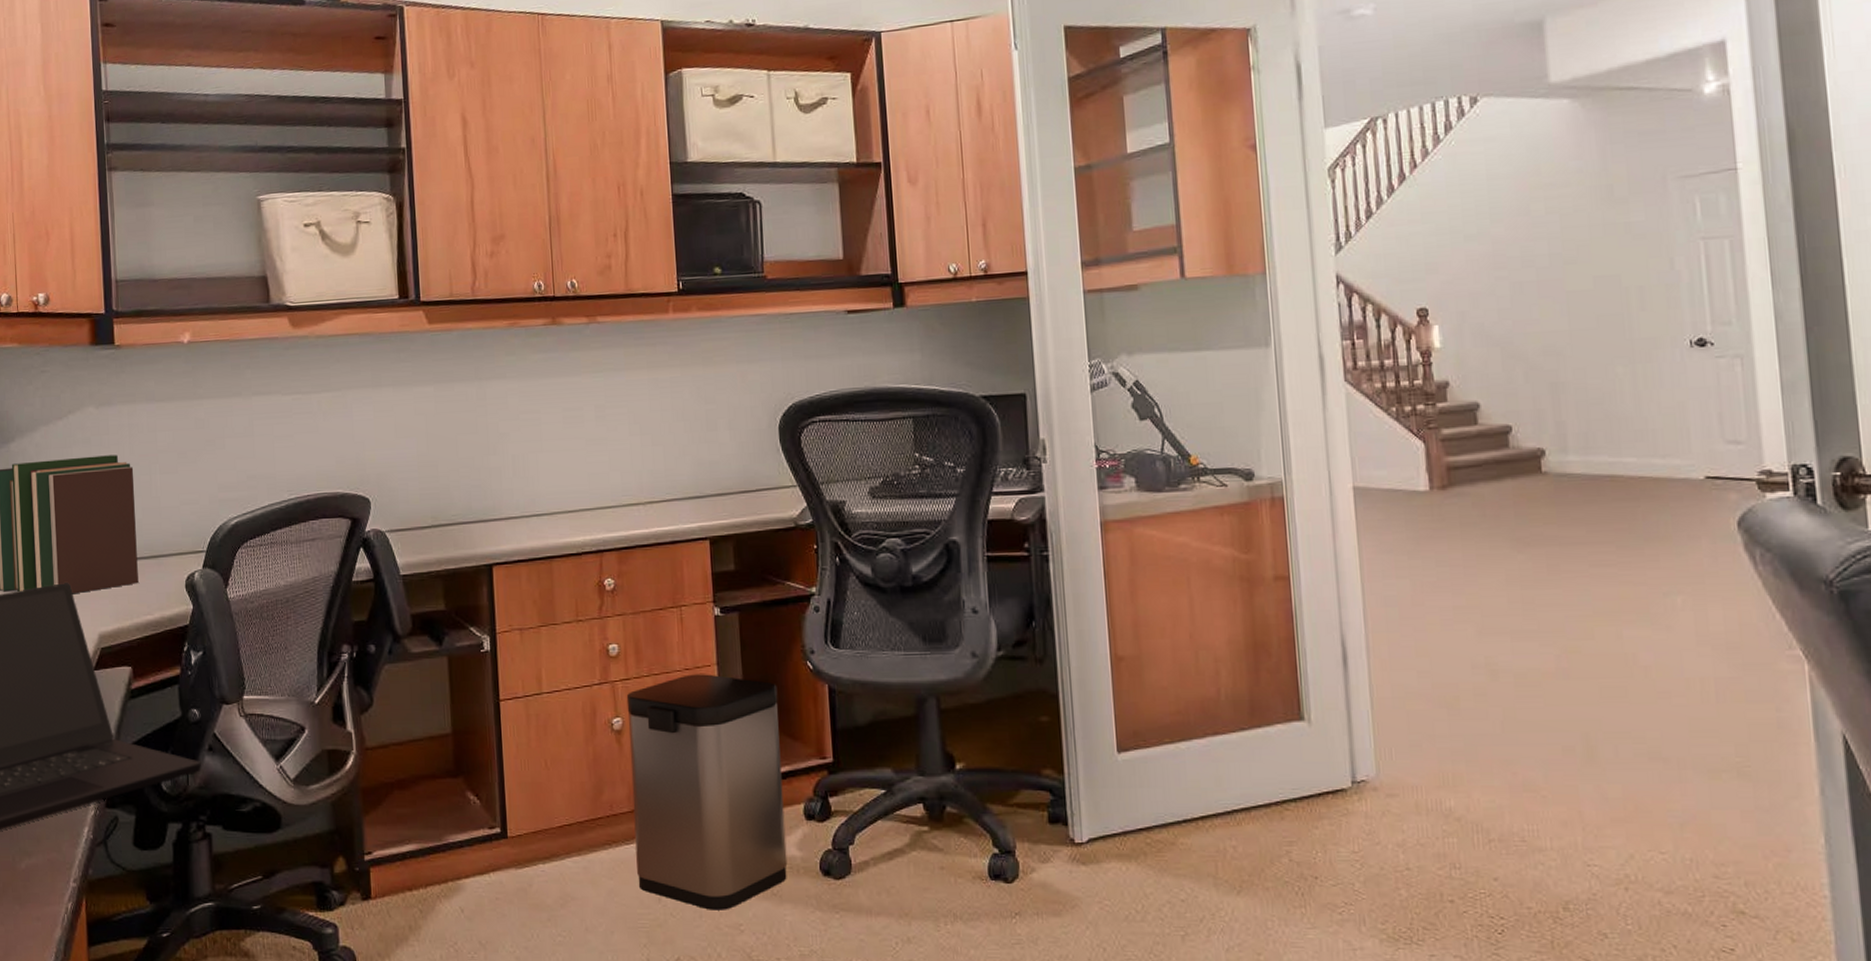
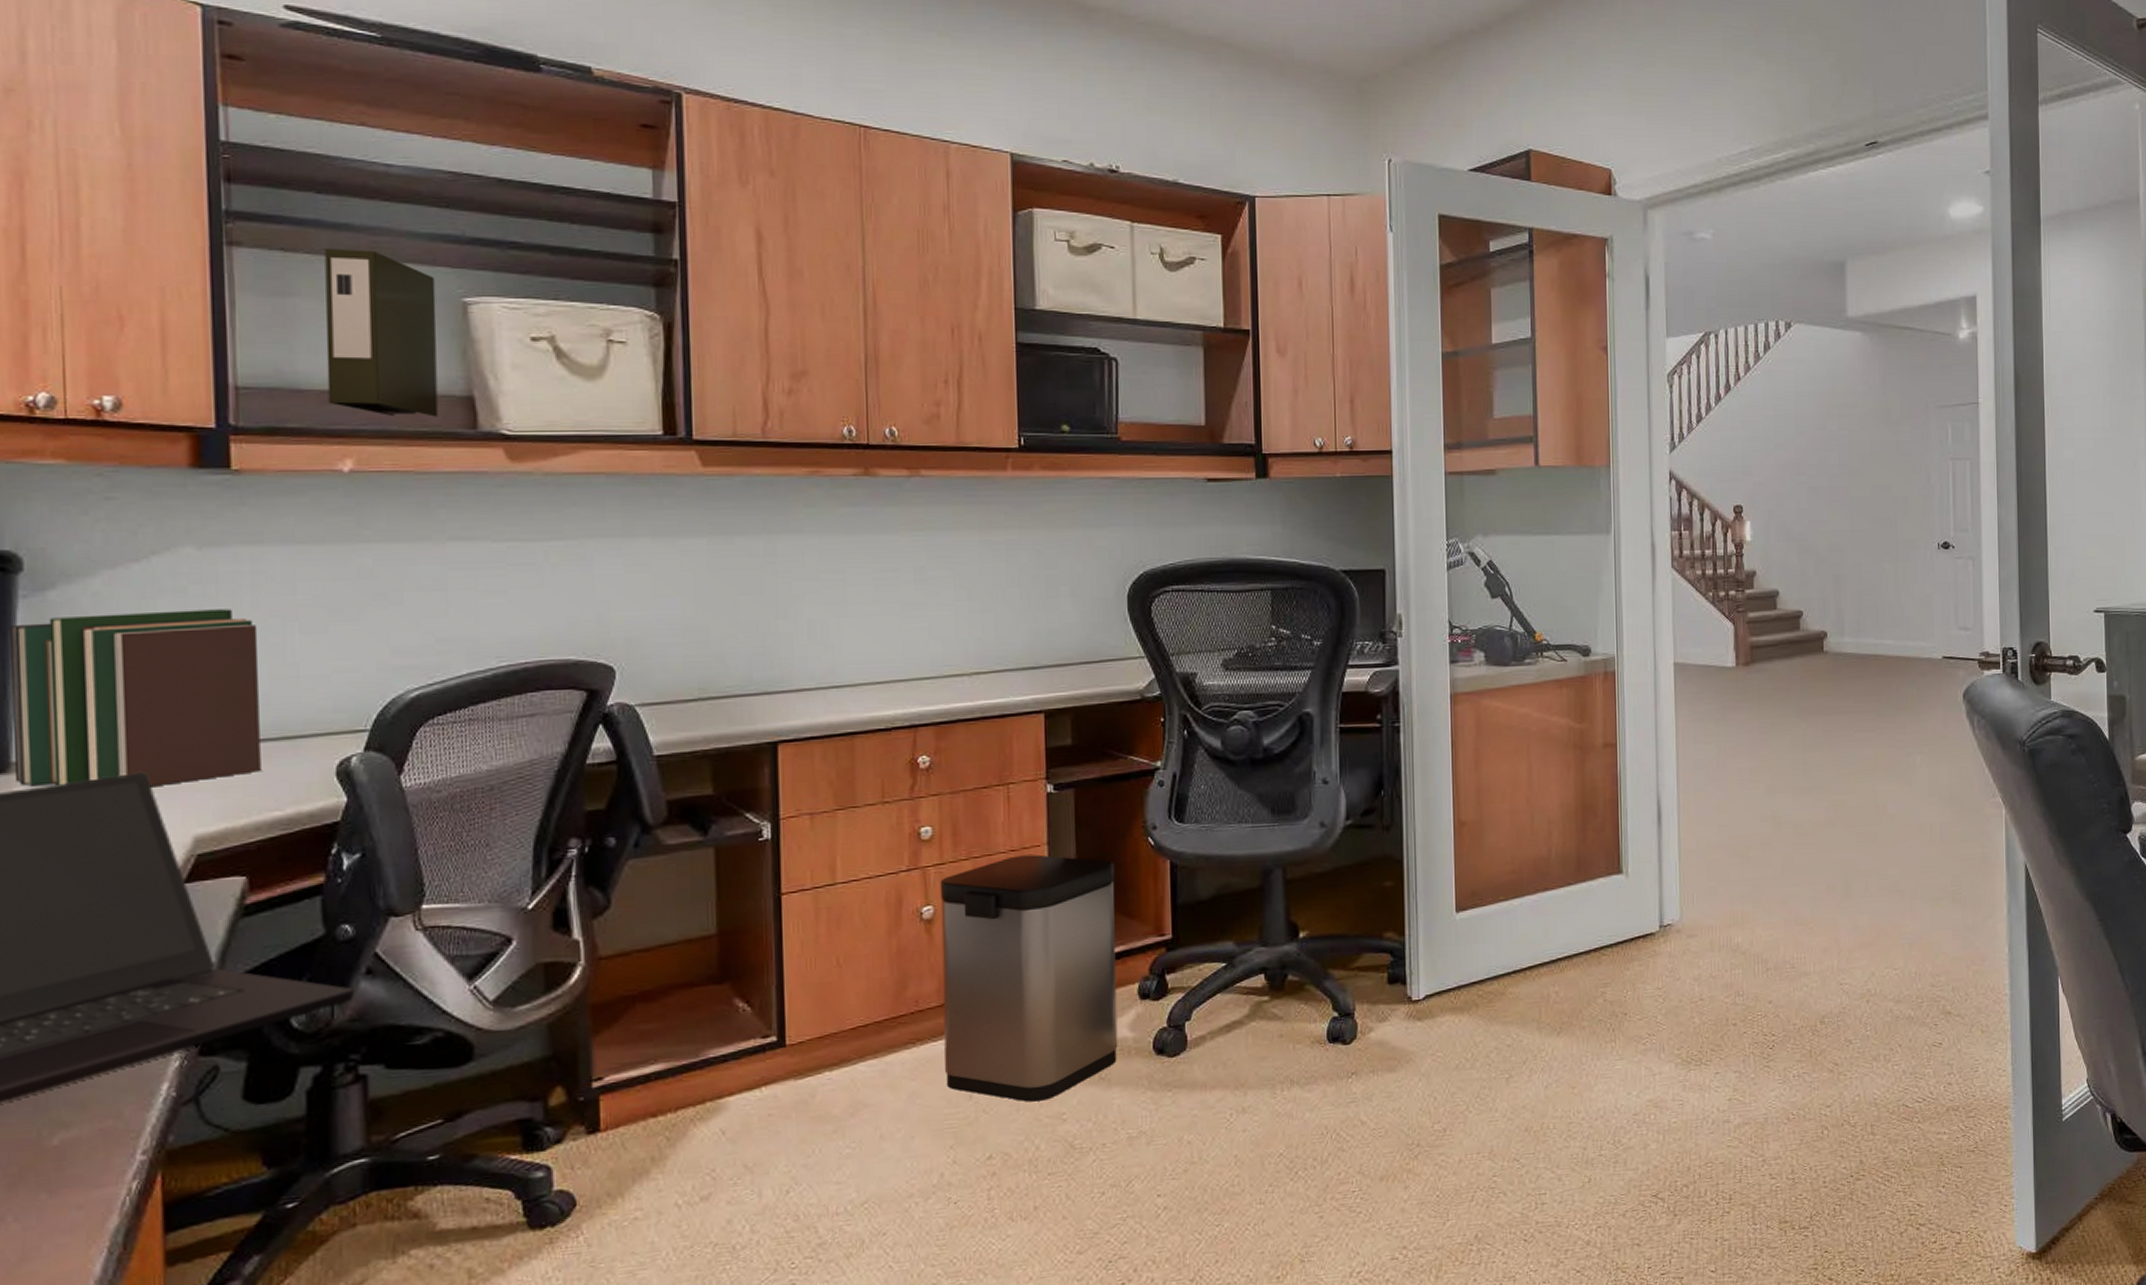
binder: none [168,164,244,297] -> present [324,247,438,417]

